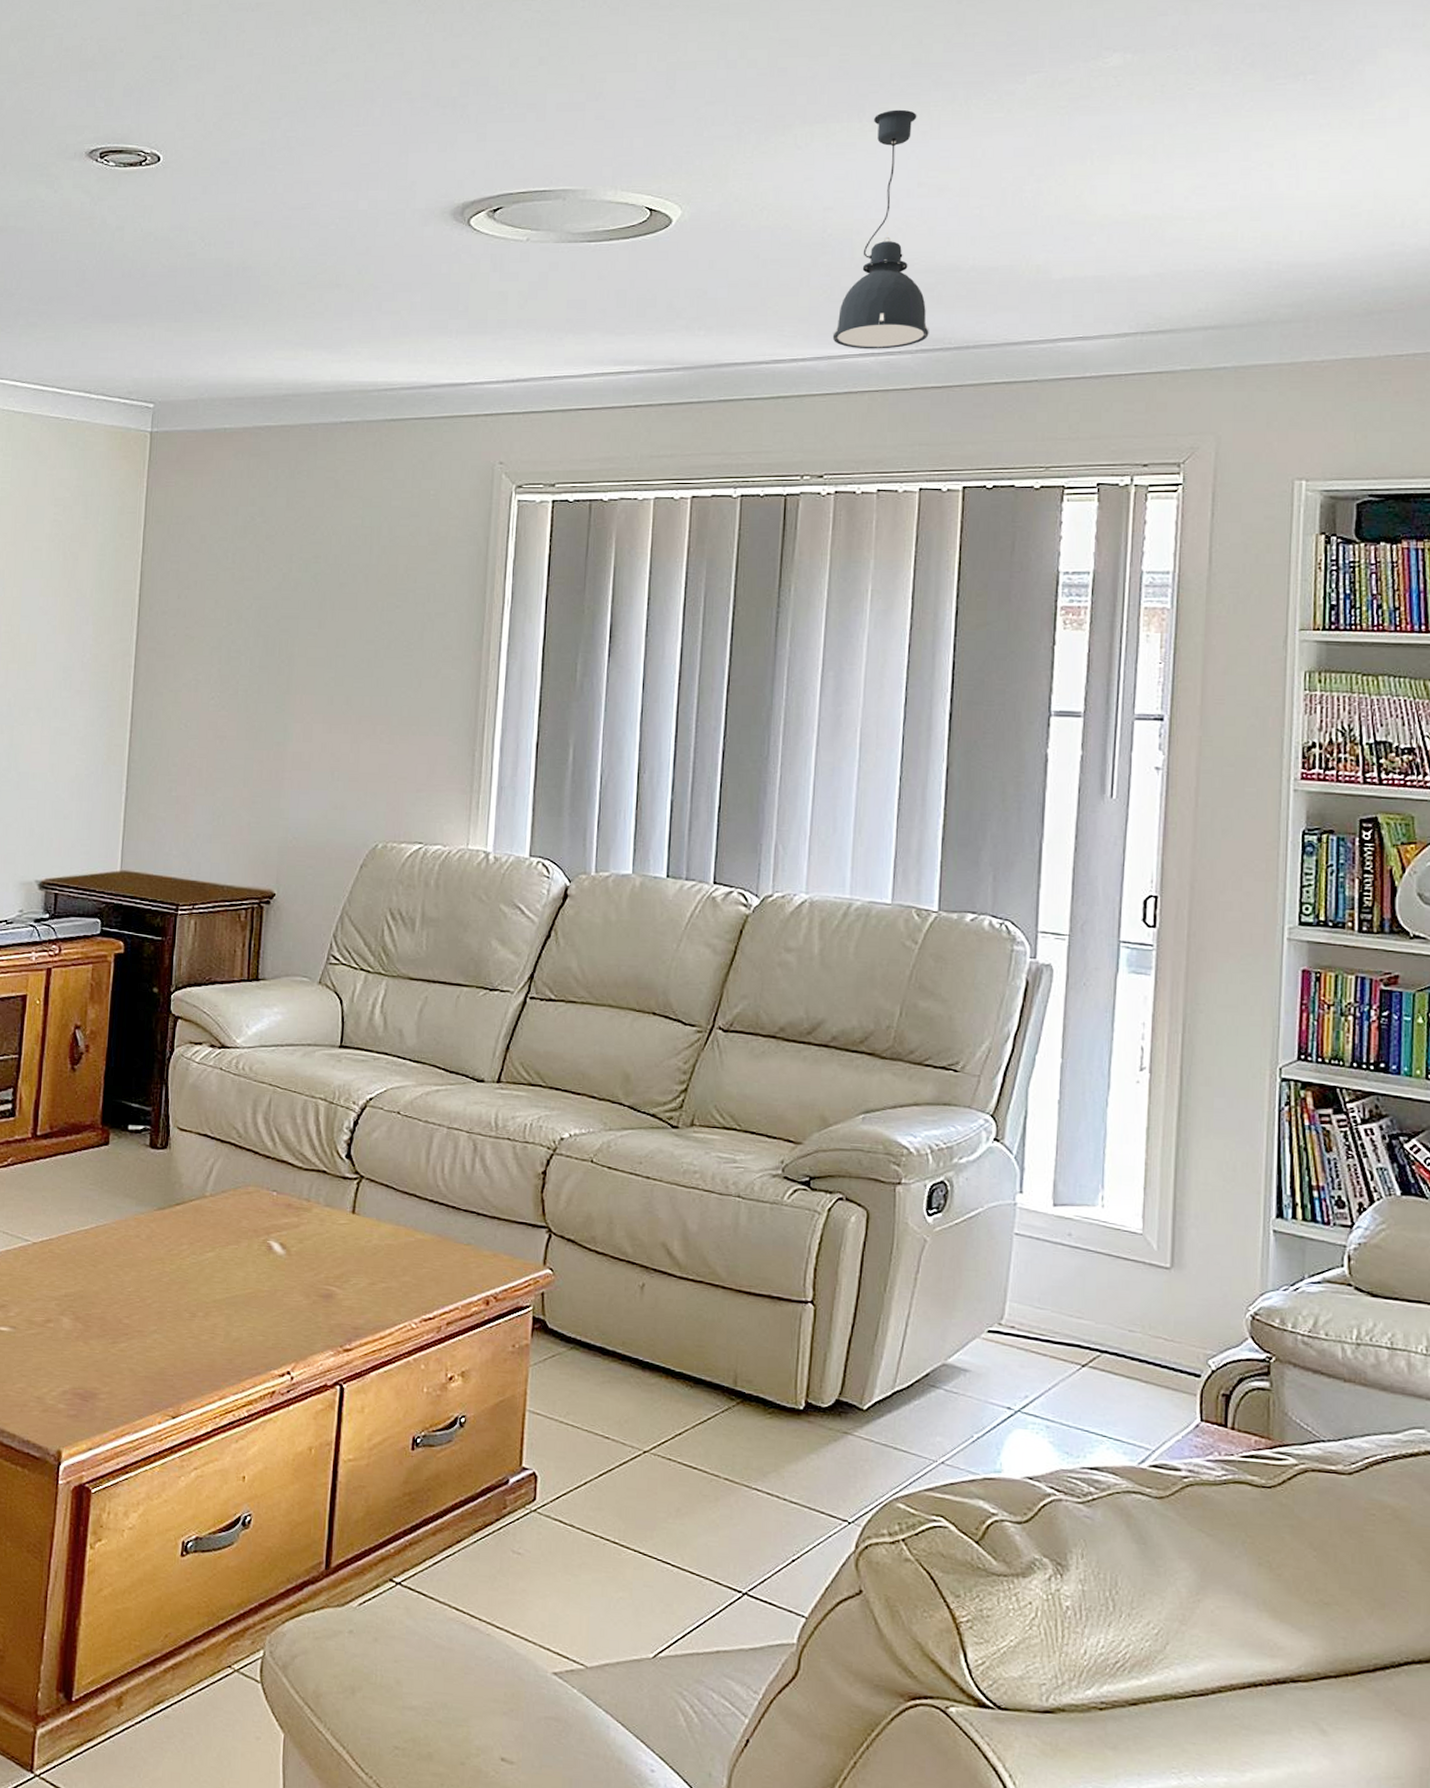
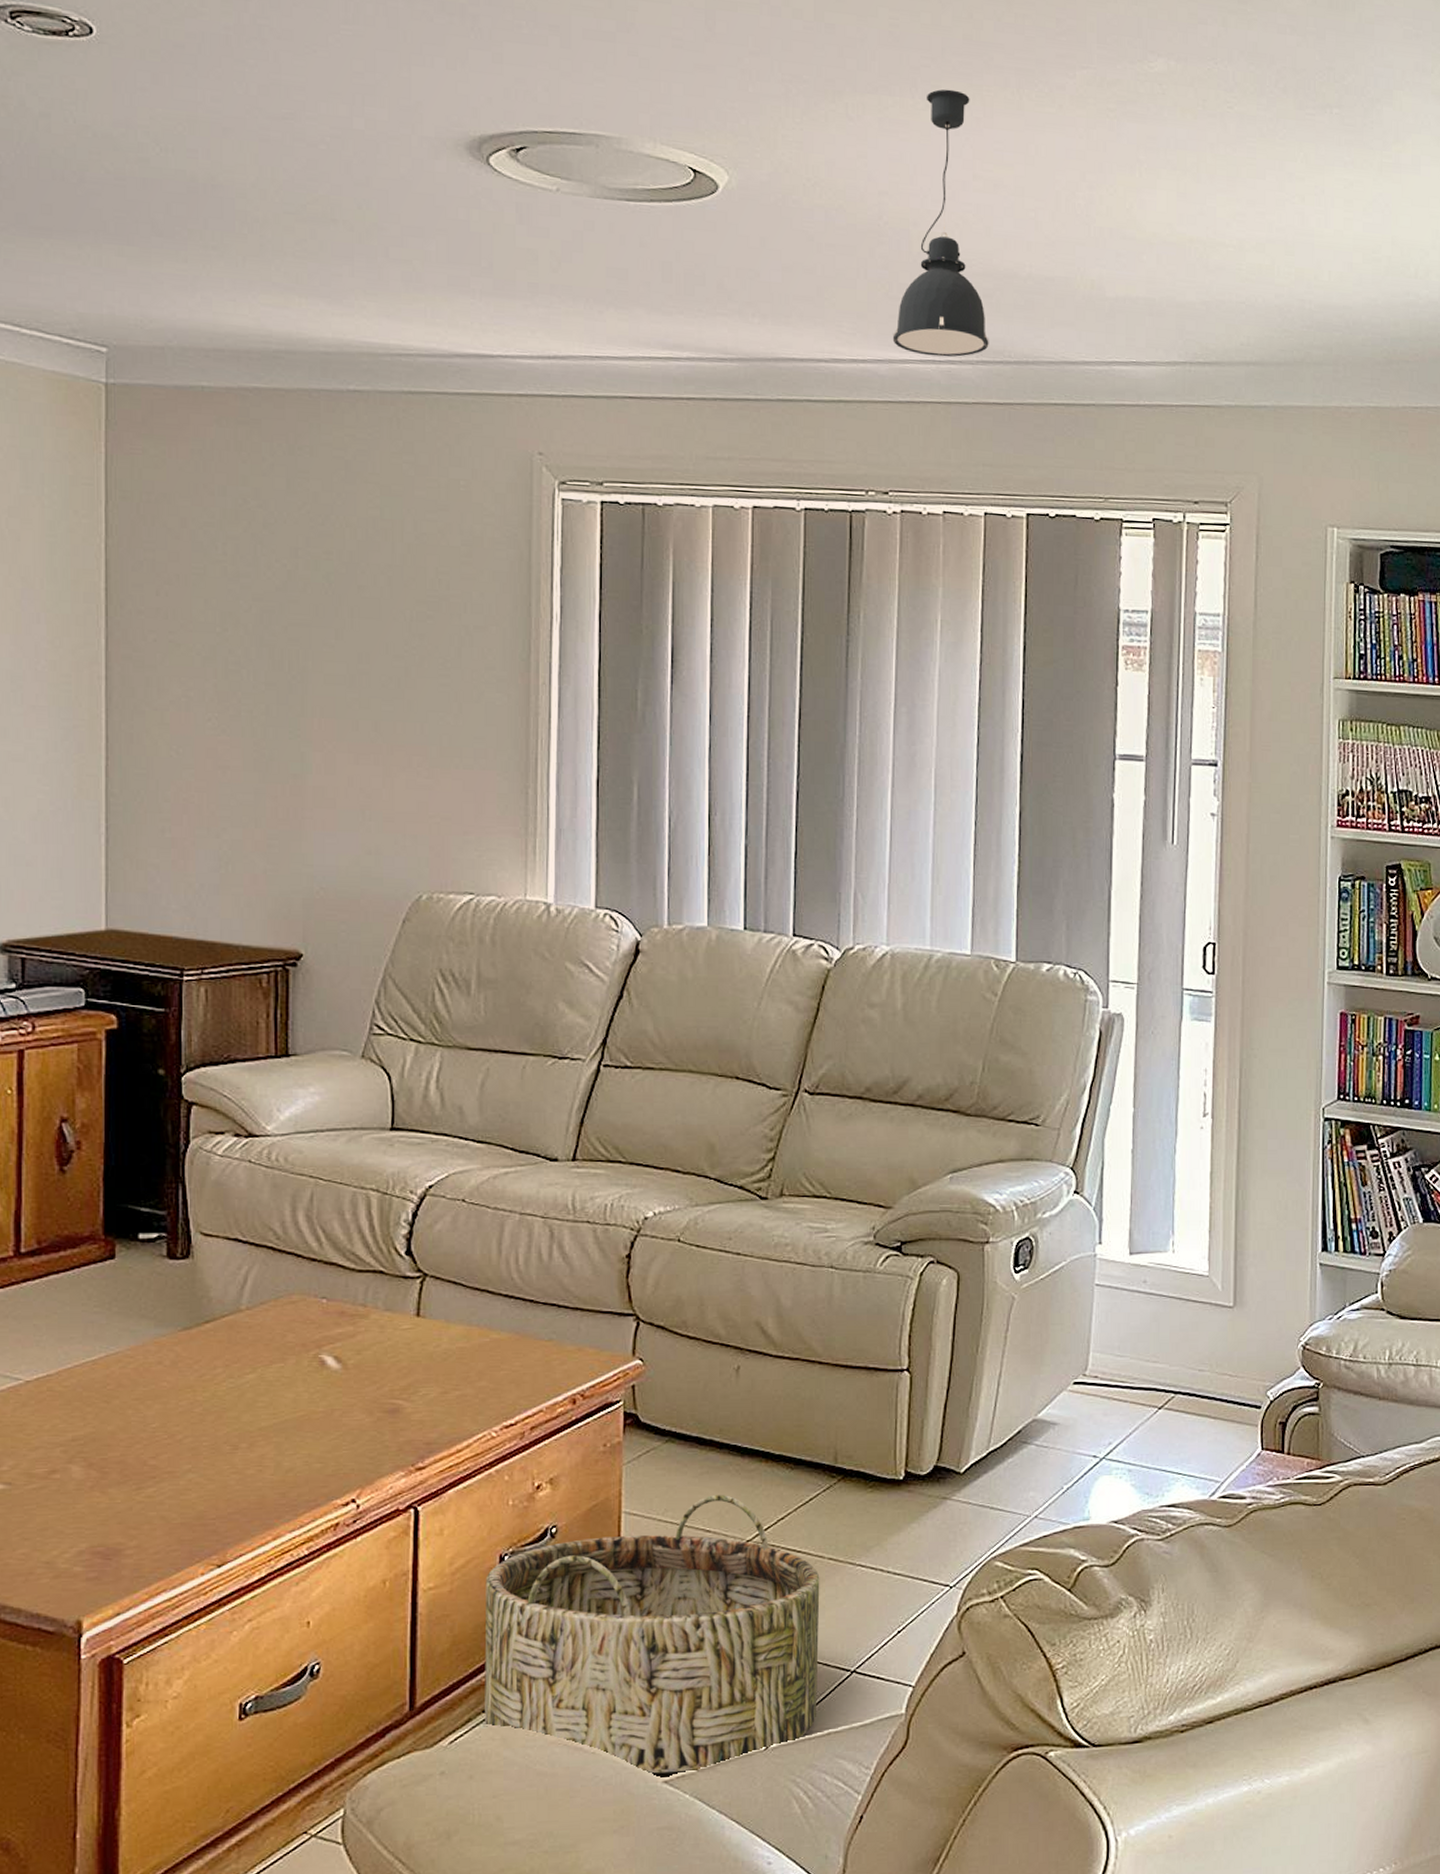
basket: none [391,1404,715,1668] -> present [484,1495,820,1774]

